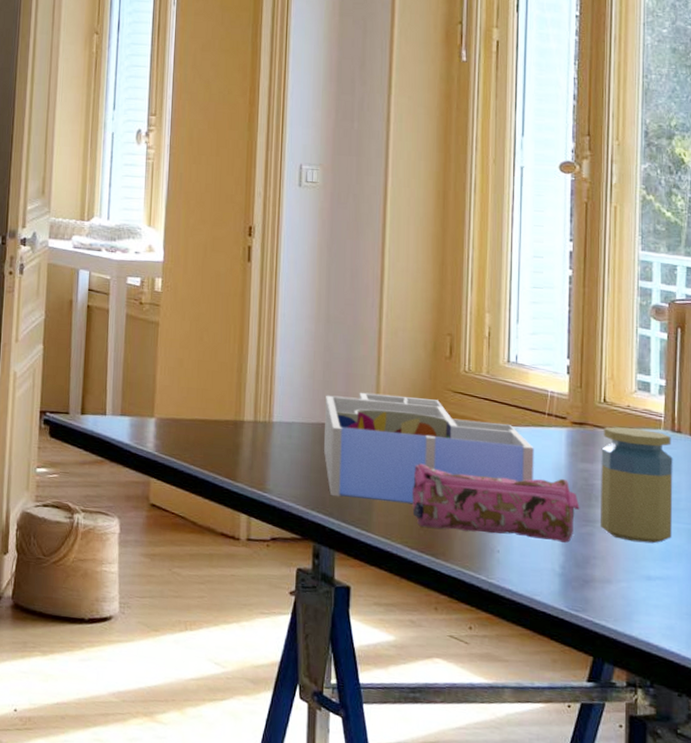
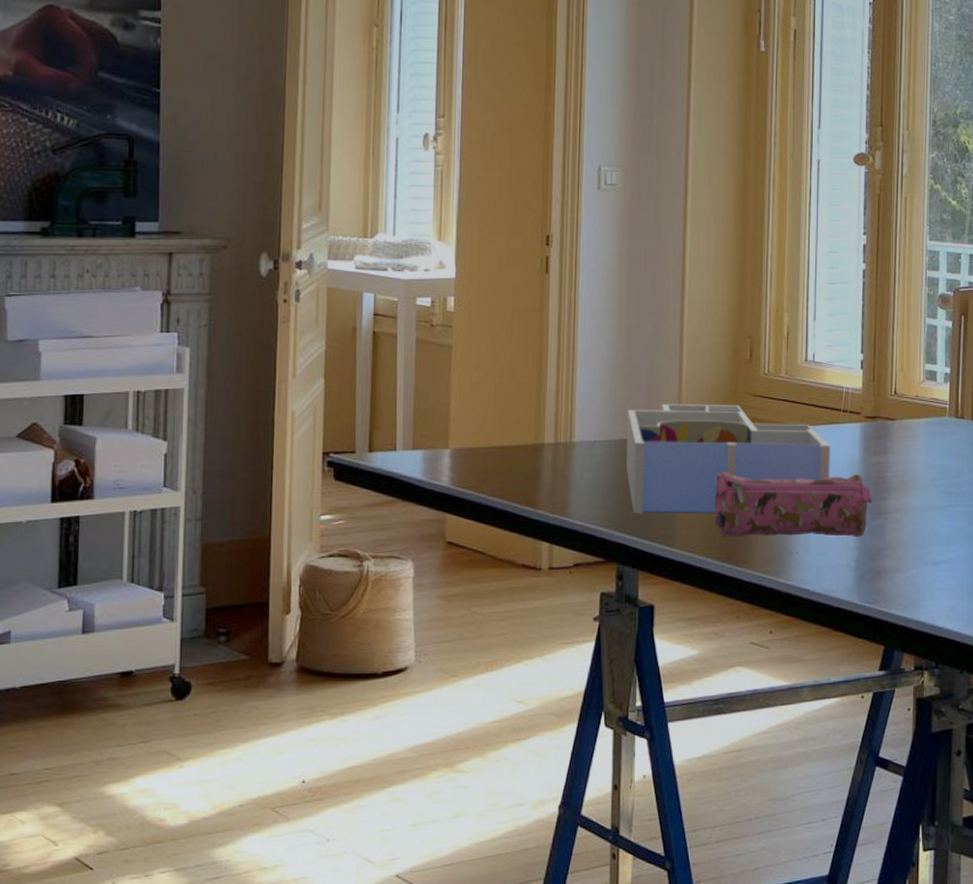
jar: present [599,427,673,544] -> none [890,418,956,529]

